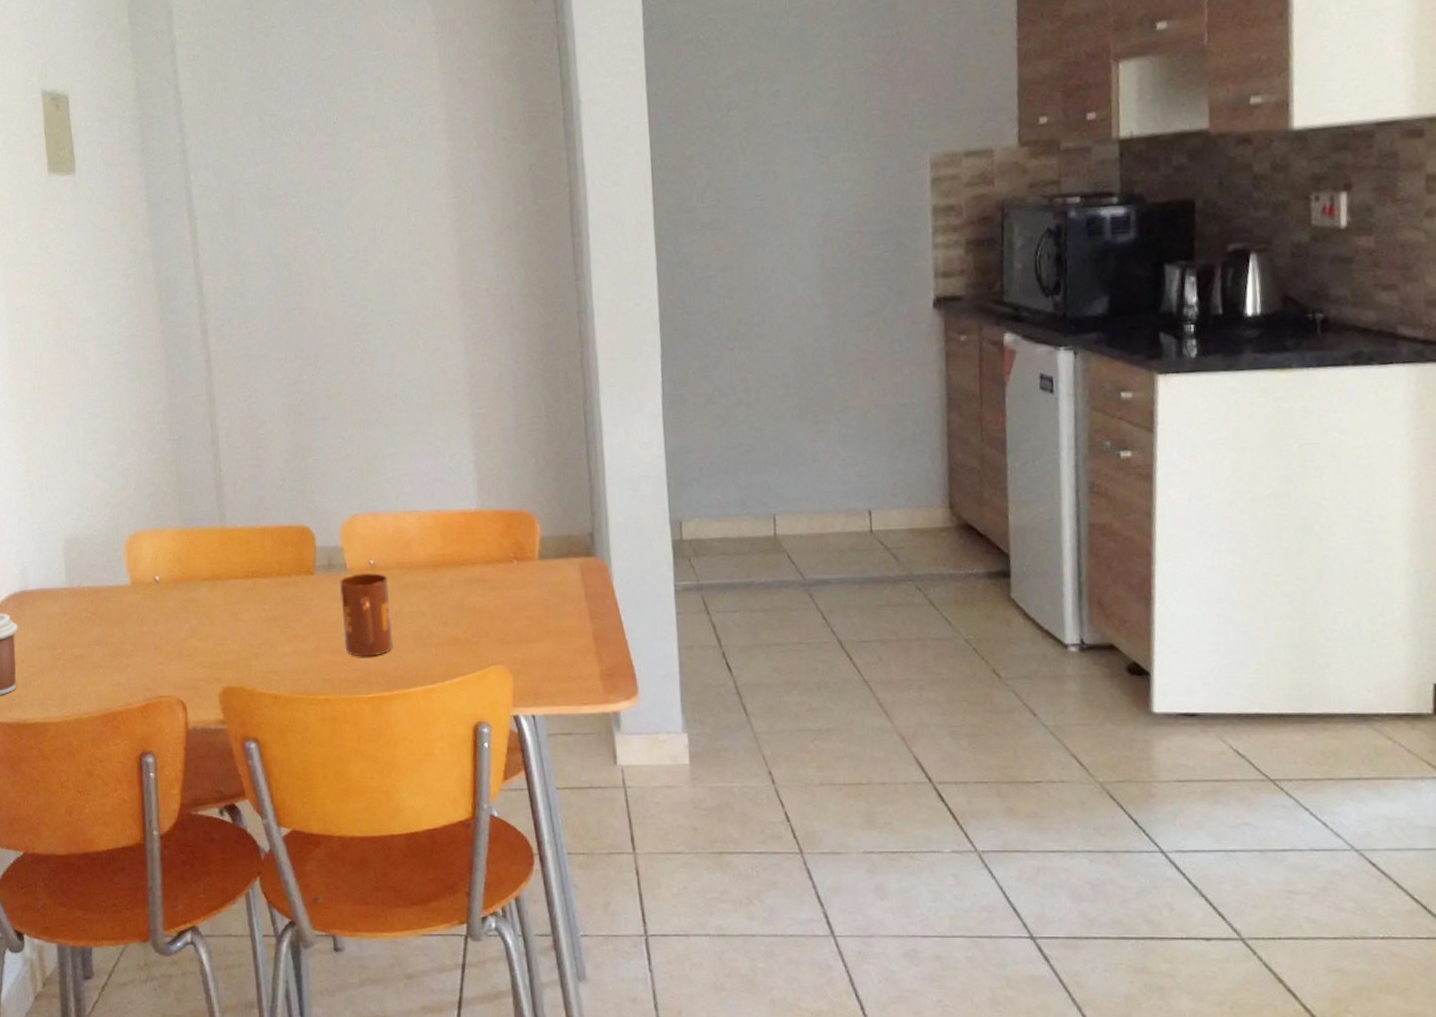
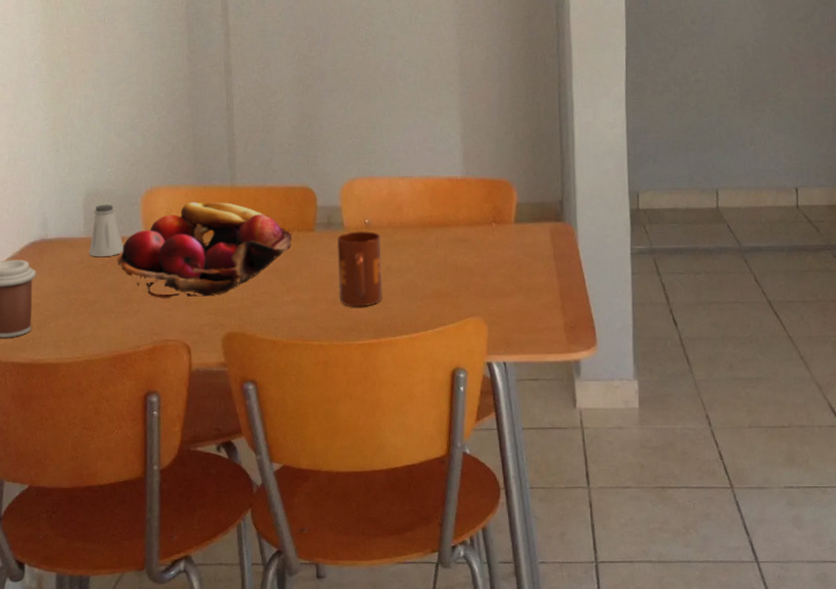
saltshaker: none [72,551,109,609] -> present [89,204,123,257]
fruit basket: none [102,545,291,651] -> present [117,202,292,298]

